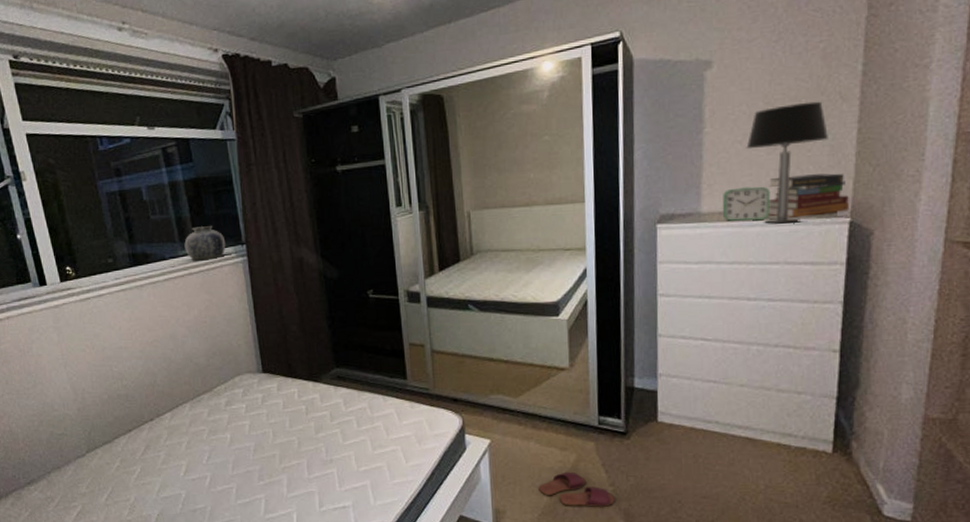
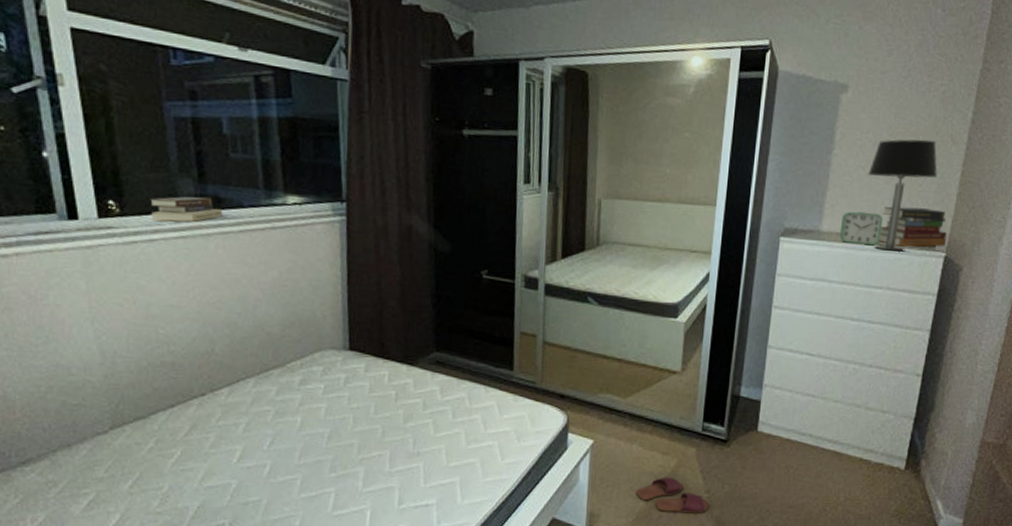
books: none [96,254,151,279] -> present [150,196,223,222]
vase: present [184,226,226,261] -> none [269,174,322,216]

